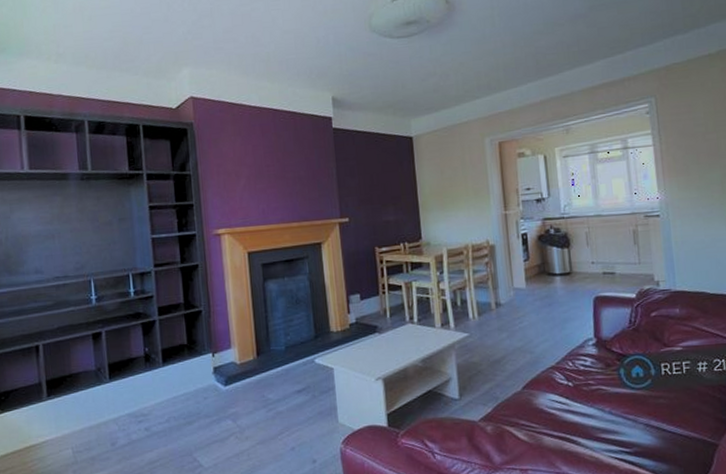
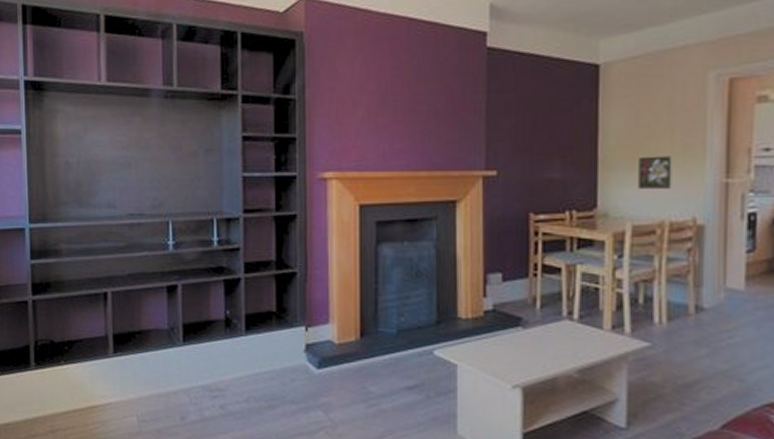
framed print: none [446,198,470,223] -> present [638,155,672,189]

